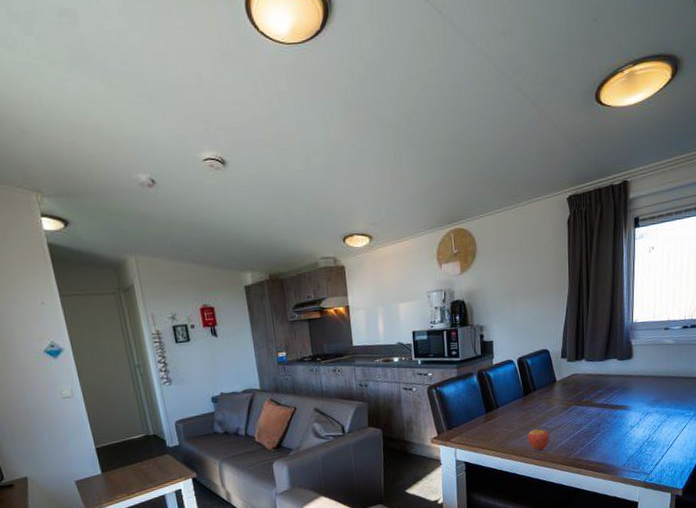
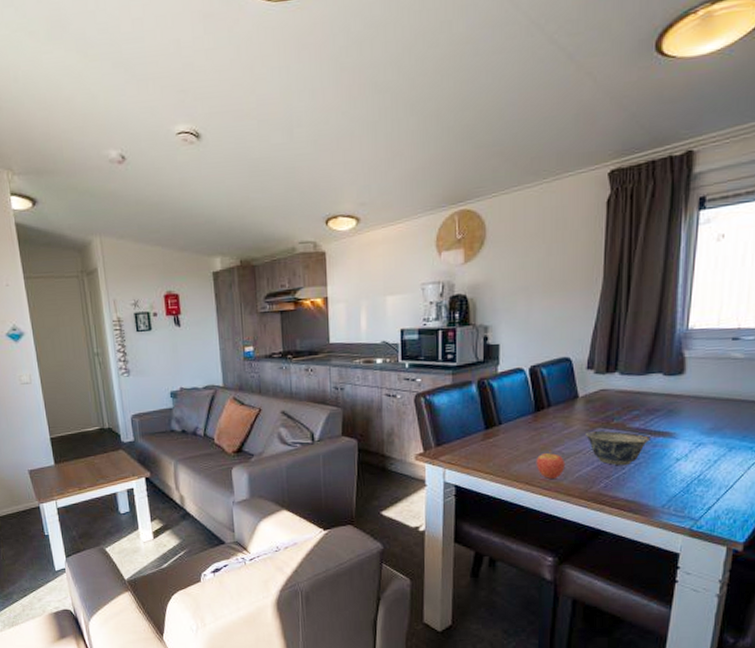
bowl: none [564,407,612,435] -> present [586,430,651,466]

